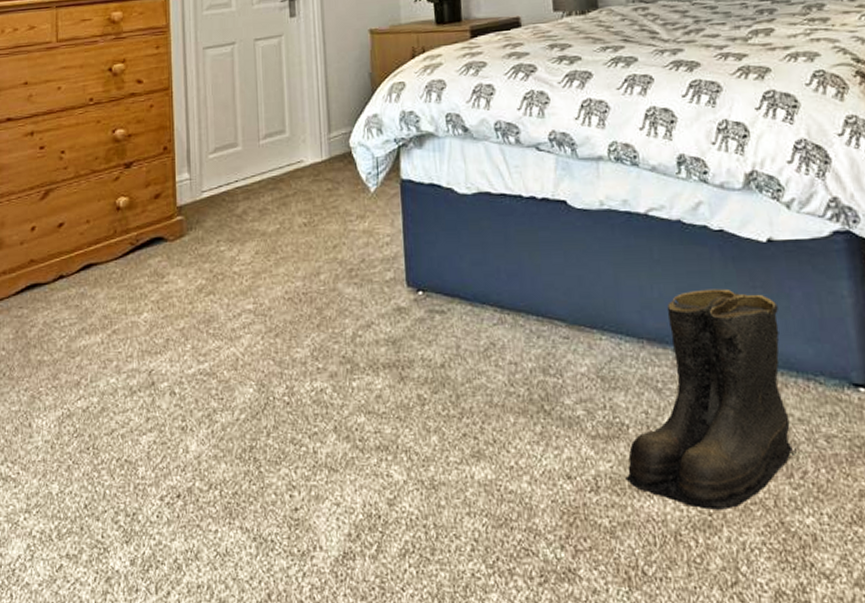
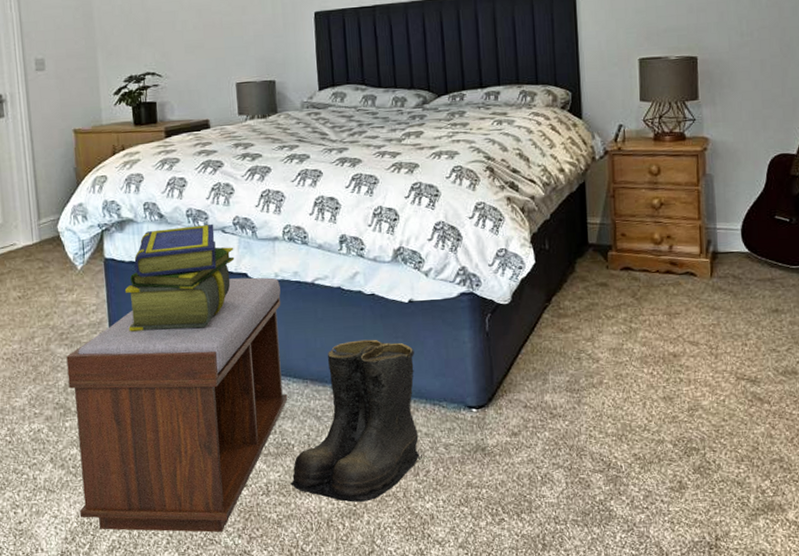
bench: none [355,205,620,541] -> present [66,277,288,533]
stack of books: none [424,140,552,270] -> present [125,225,235,332]

